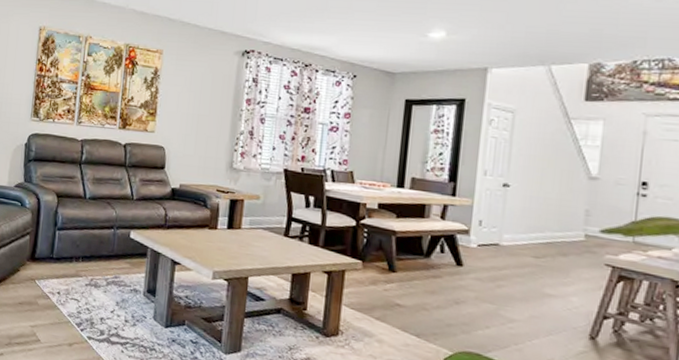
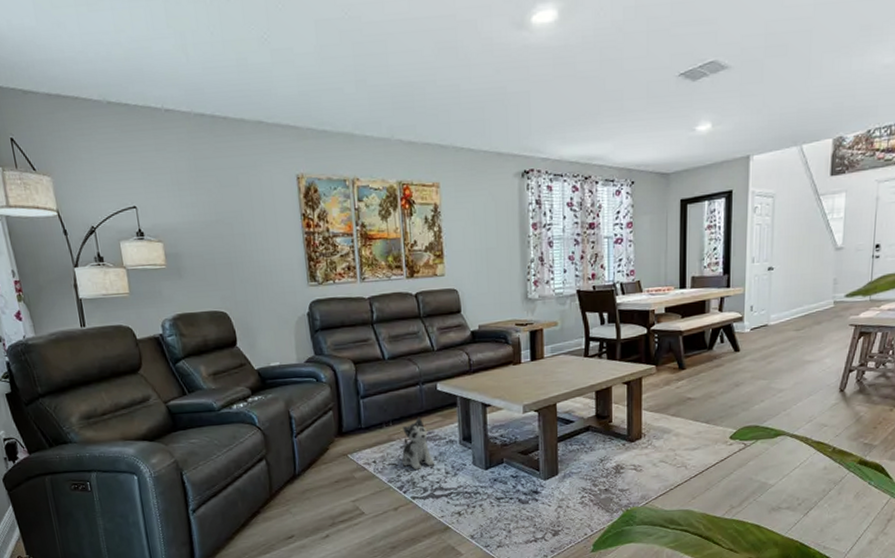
plush toy: none [84,259,116,311] -> present [401,417,435,470]

